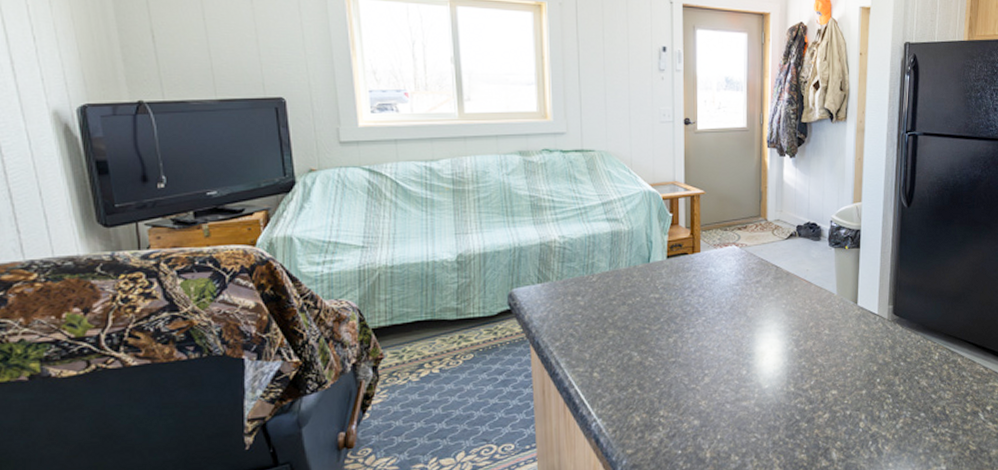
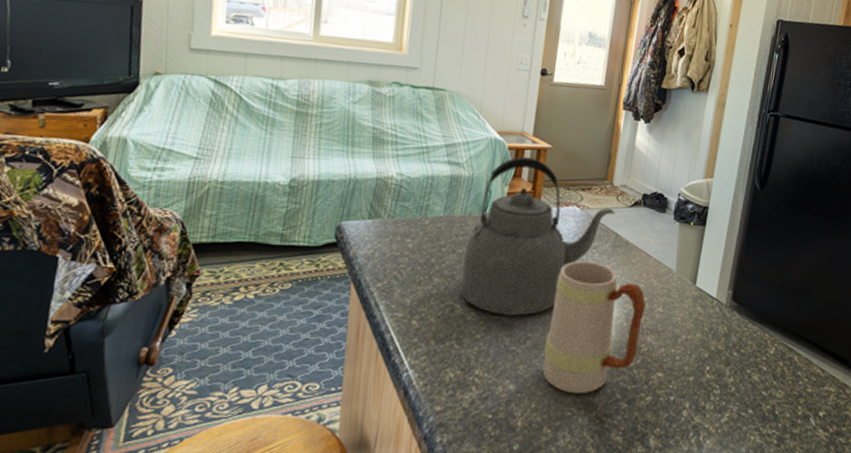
kettle: none [634,205,774,357] -> present [460,156,616,316]
mug: none [723,295,812,421] -> present [542,260,646,394]

